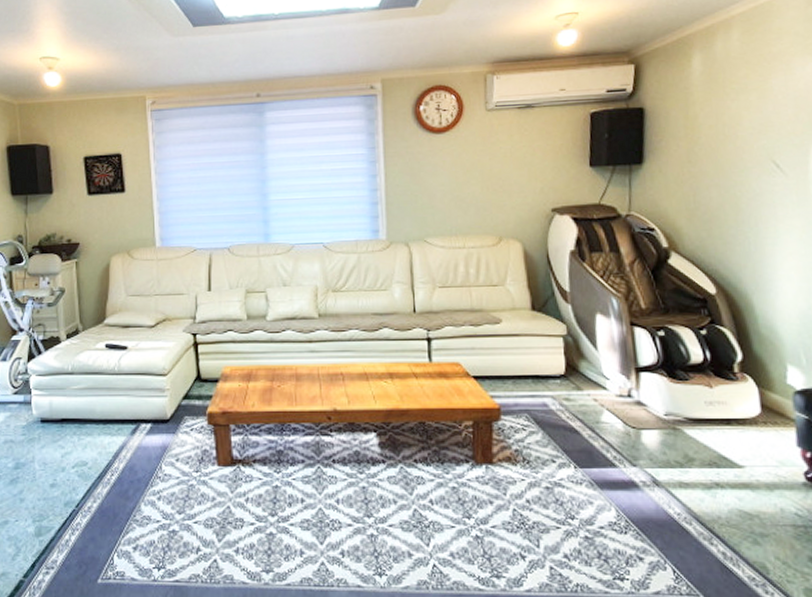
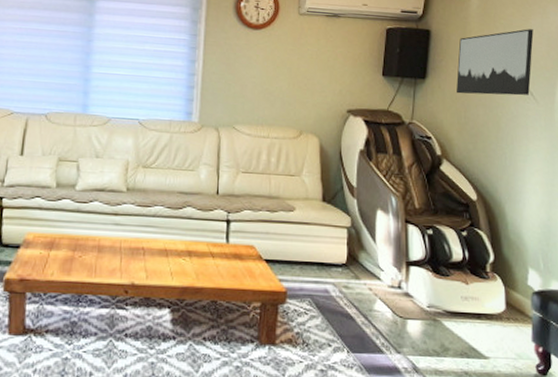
wall art: none [680,90,776,176] -> present [456,29,534,96]

